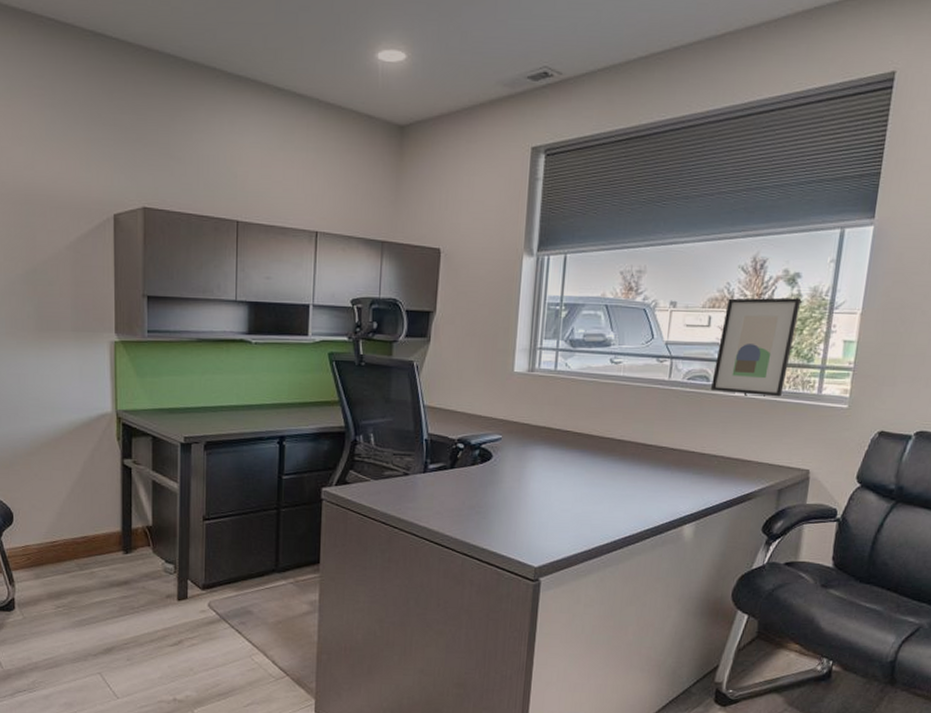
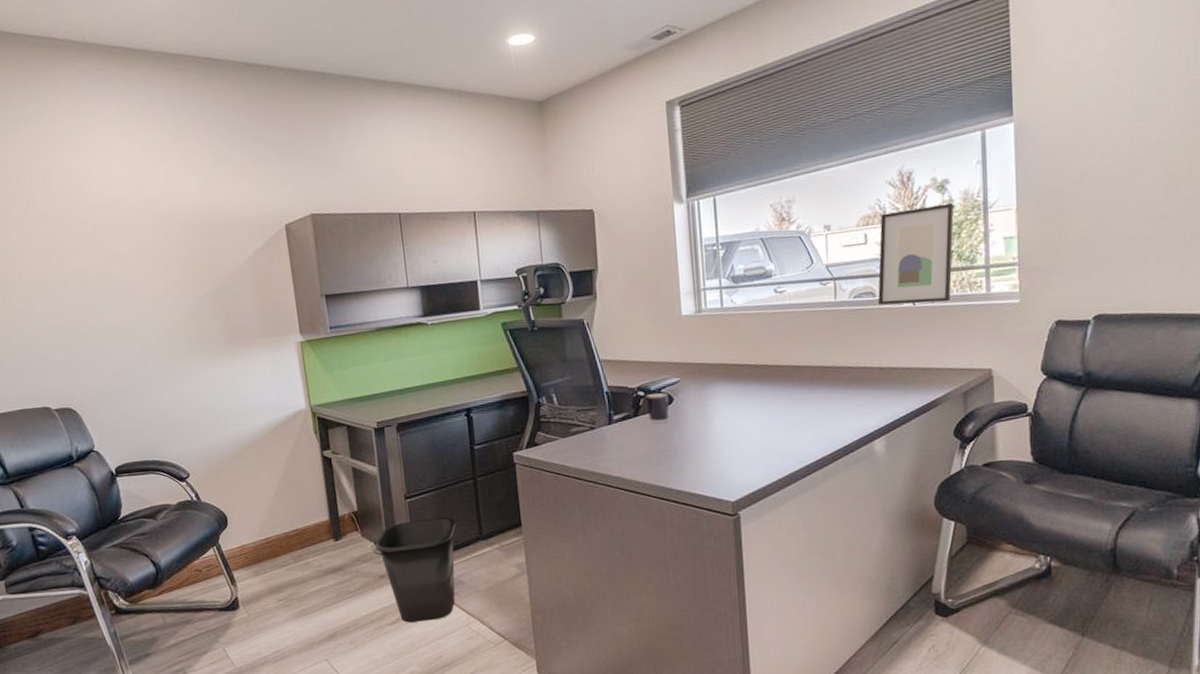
waste bin: none [166,543,252,647] -> present [375,517,456,623]
mug: none [464,448,489,479] -> present [645,393,670,423]

